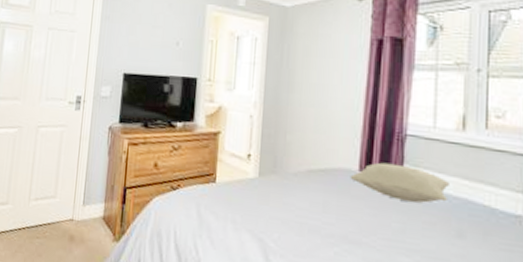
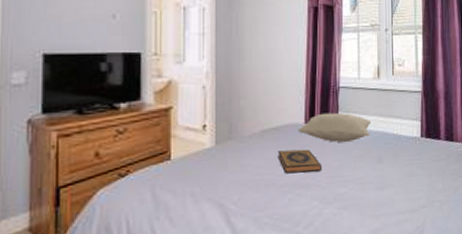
hardback book: none [324,196,378,230] -> present [278,149,321,174]

